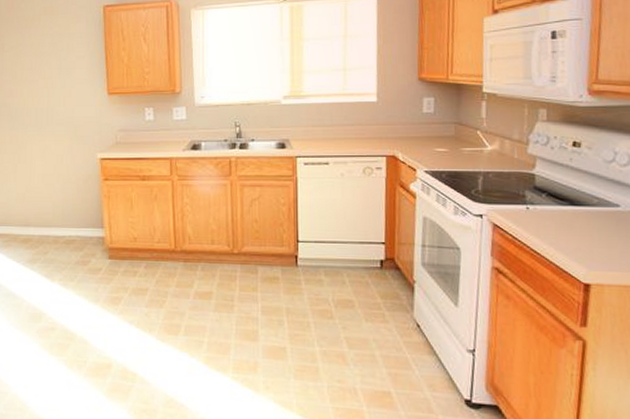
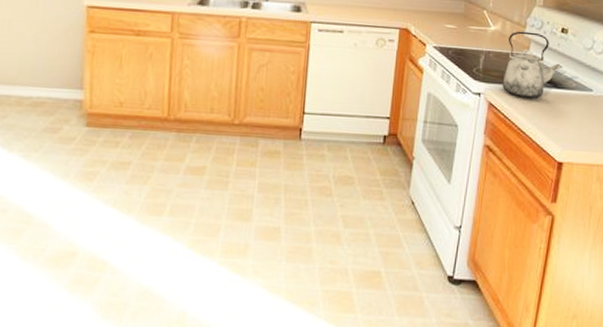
kettle: none [507,148,579,218] -> present [502,31,563,99]

